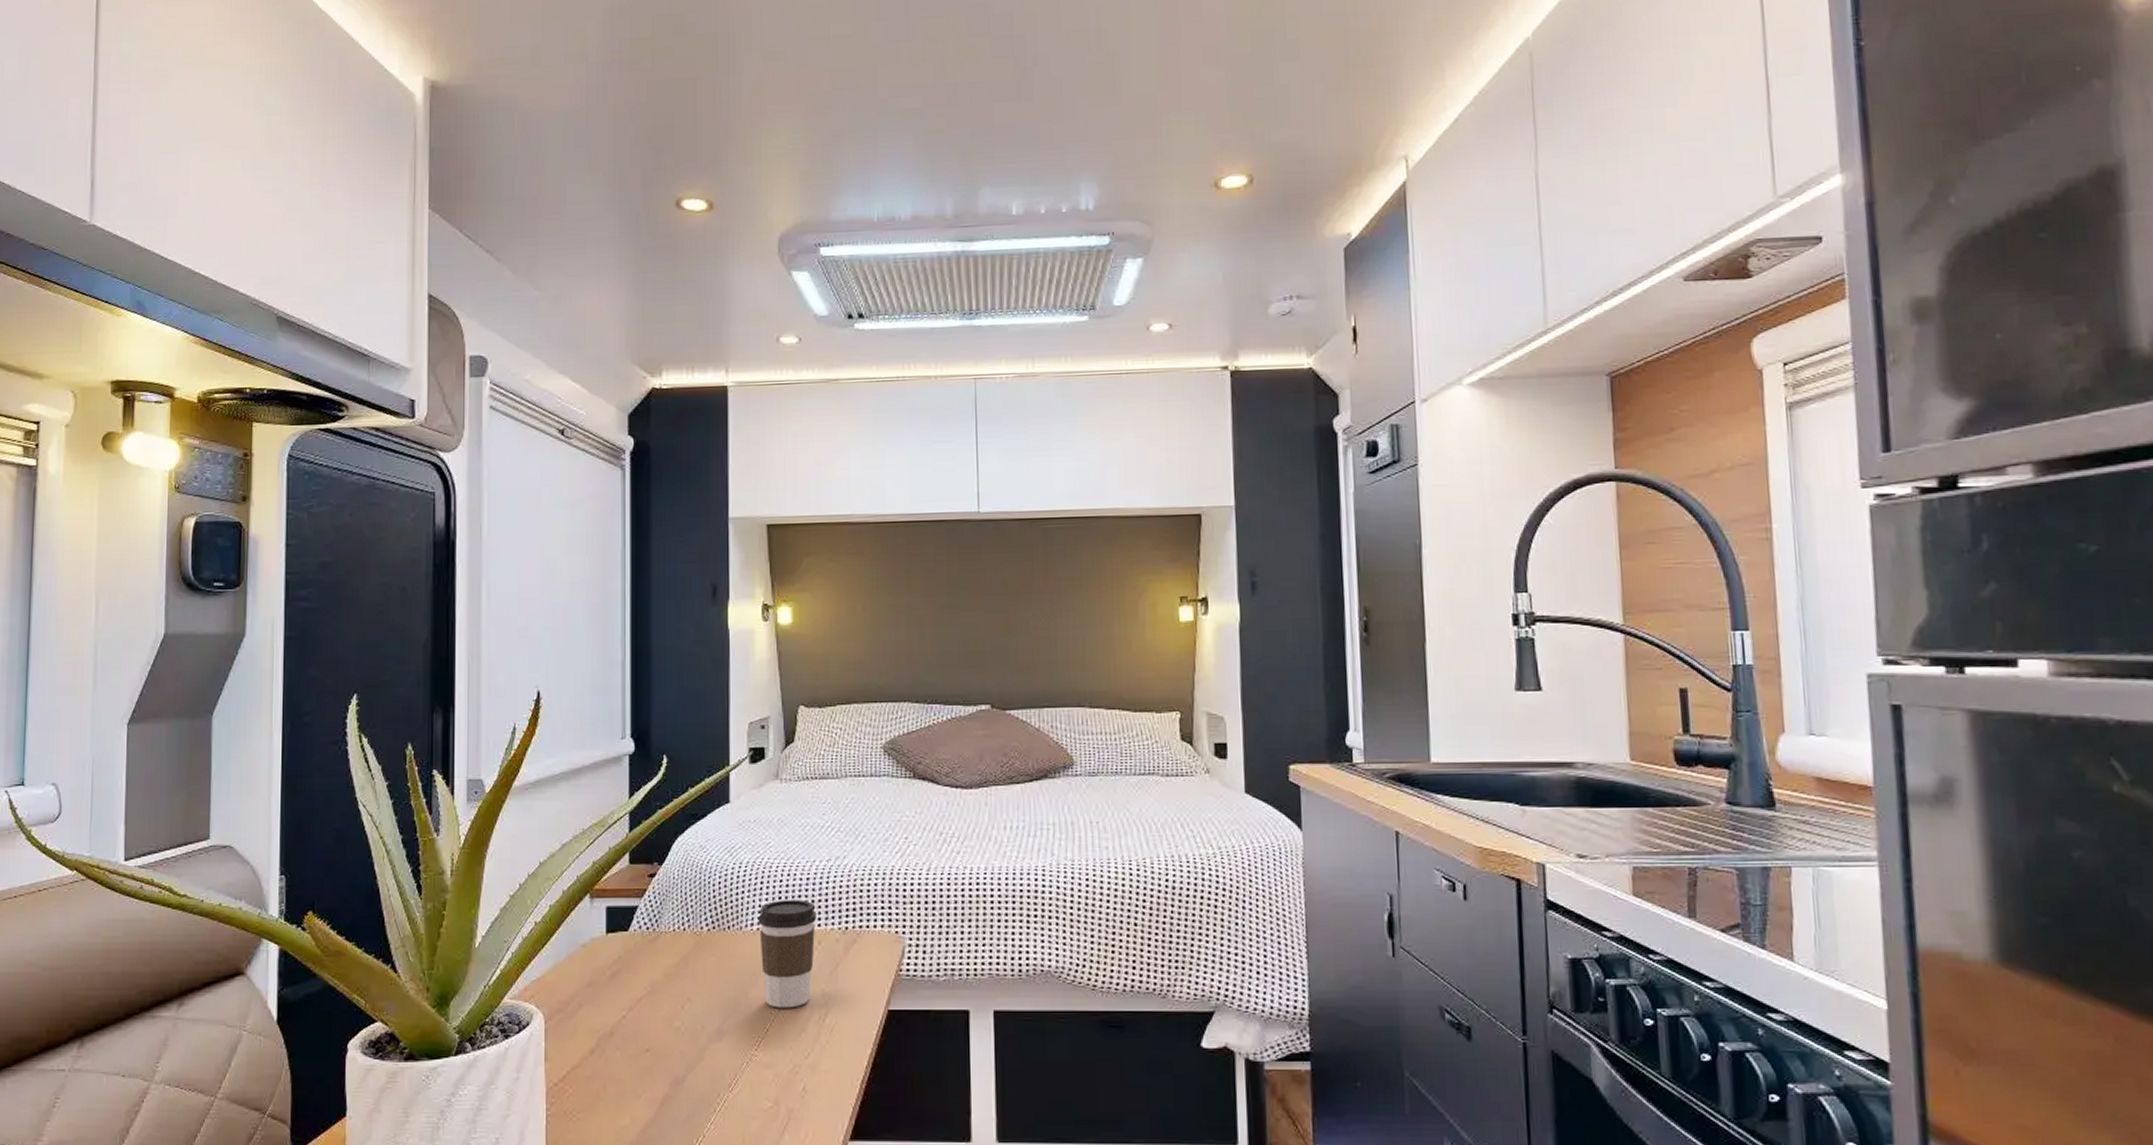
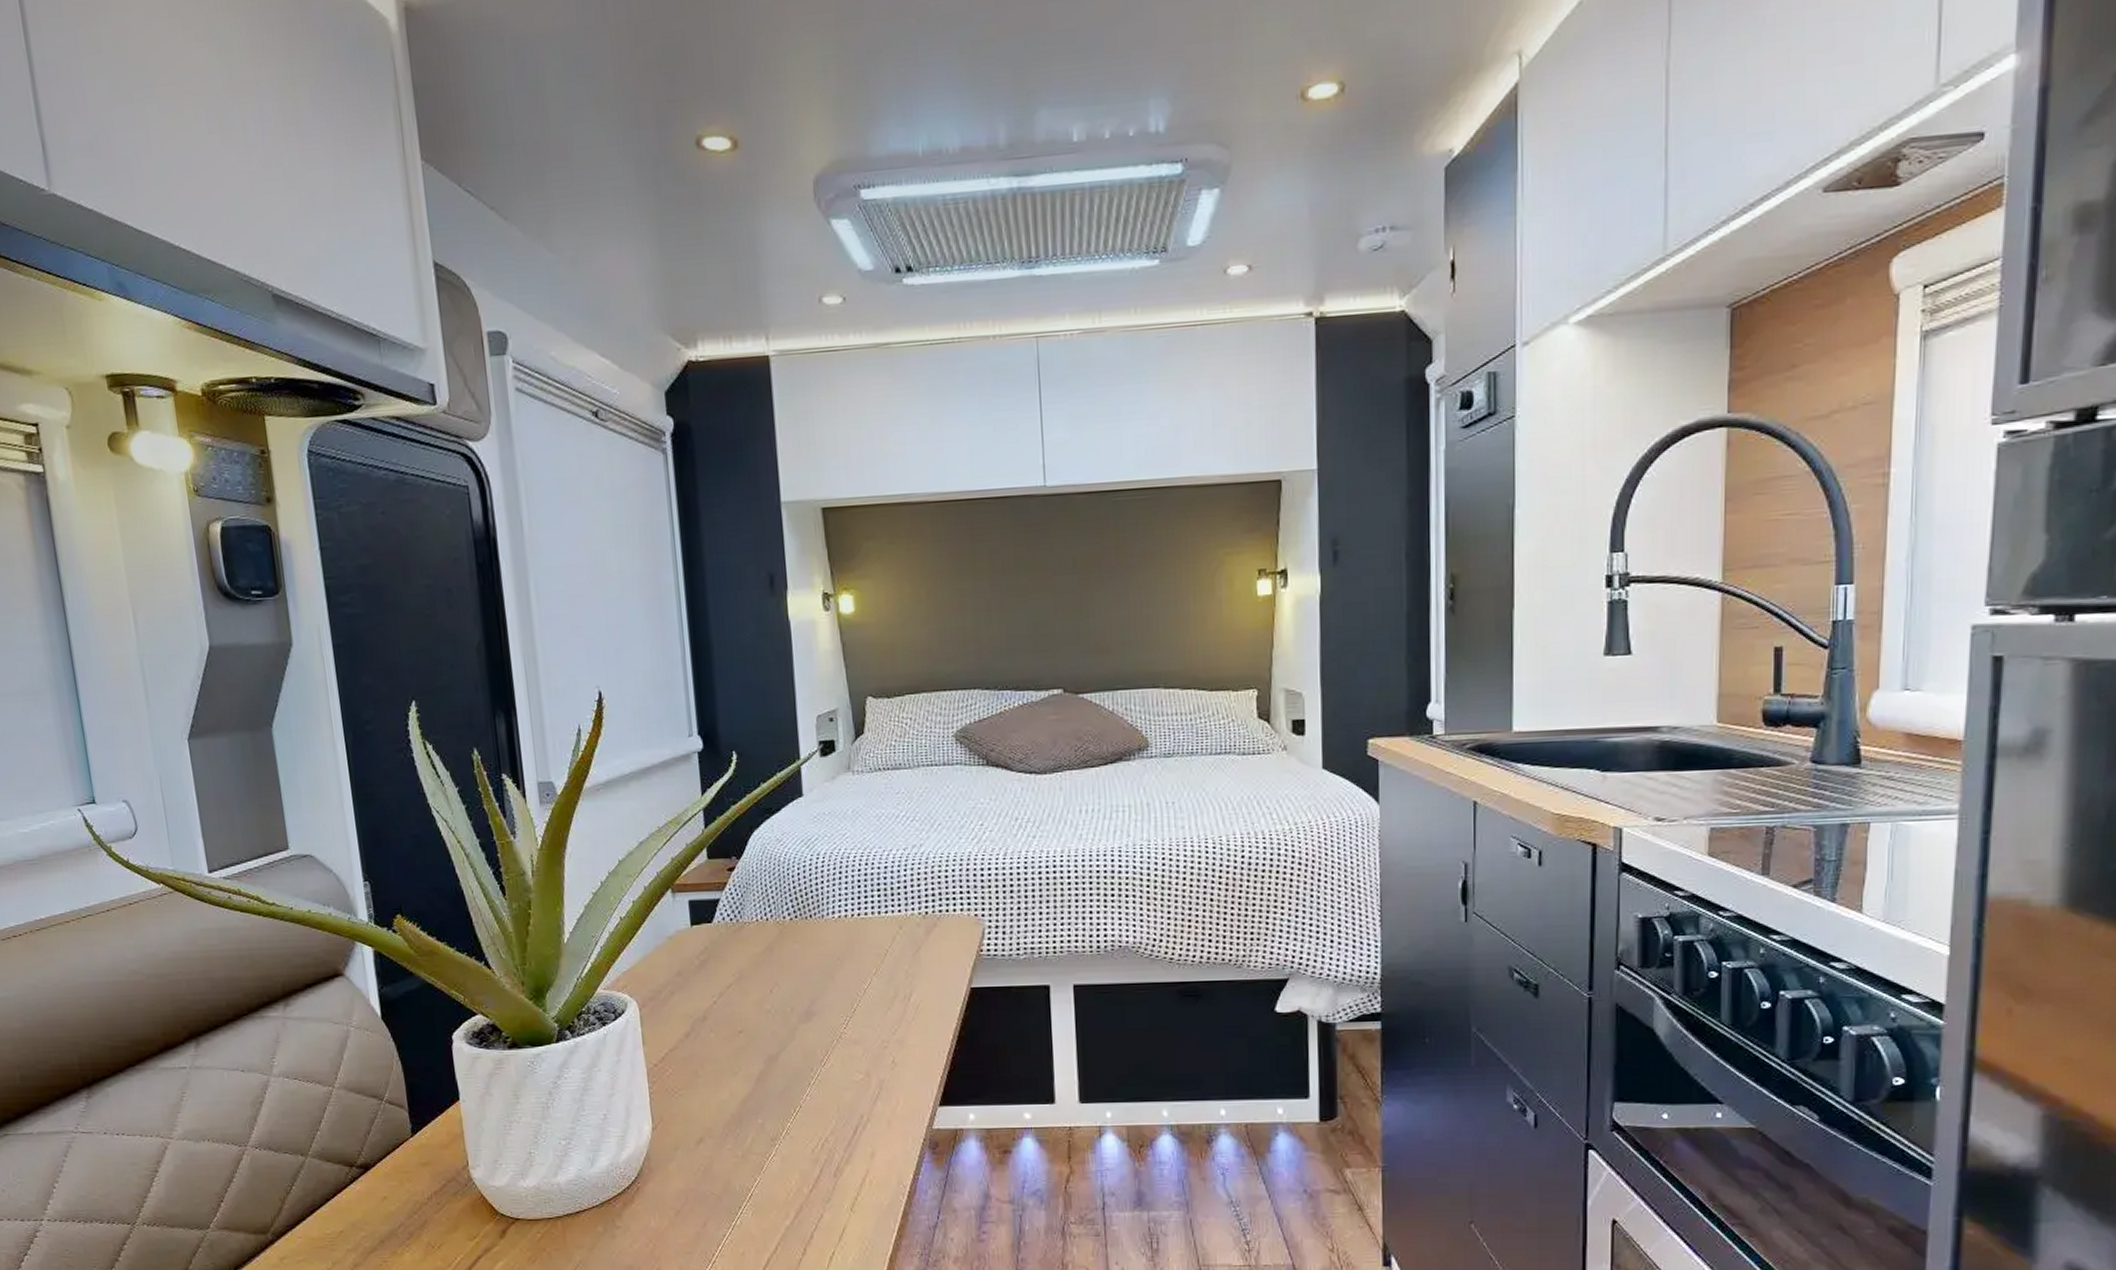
coffee cup: present [758,899,818,1008] -> none [838,887,897,990]

